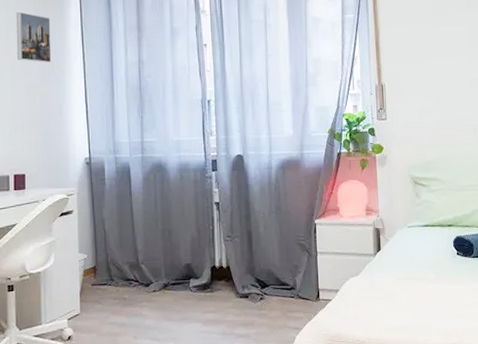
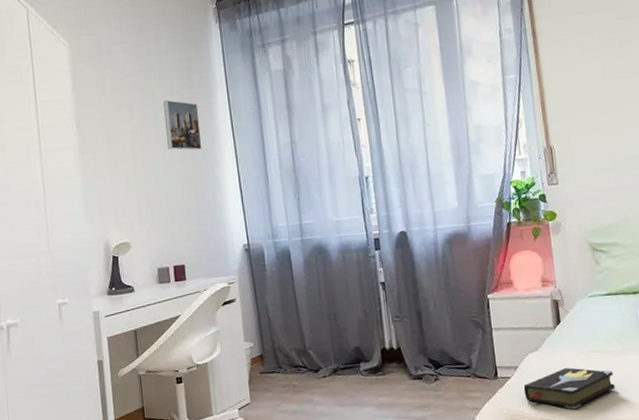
hardback book: none [343,293,428,333] -> present [523,367,616,410]

